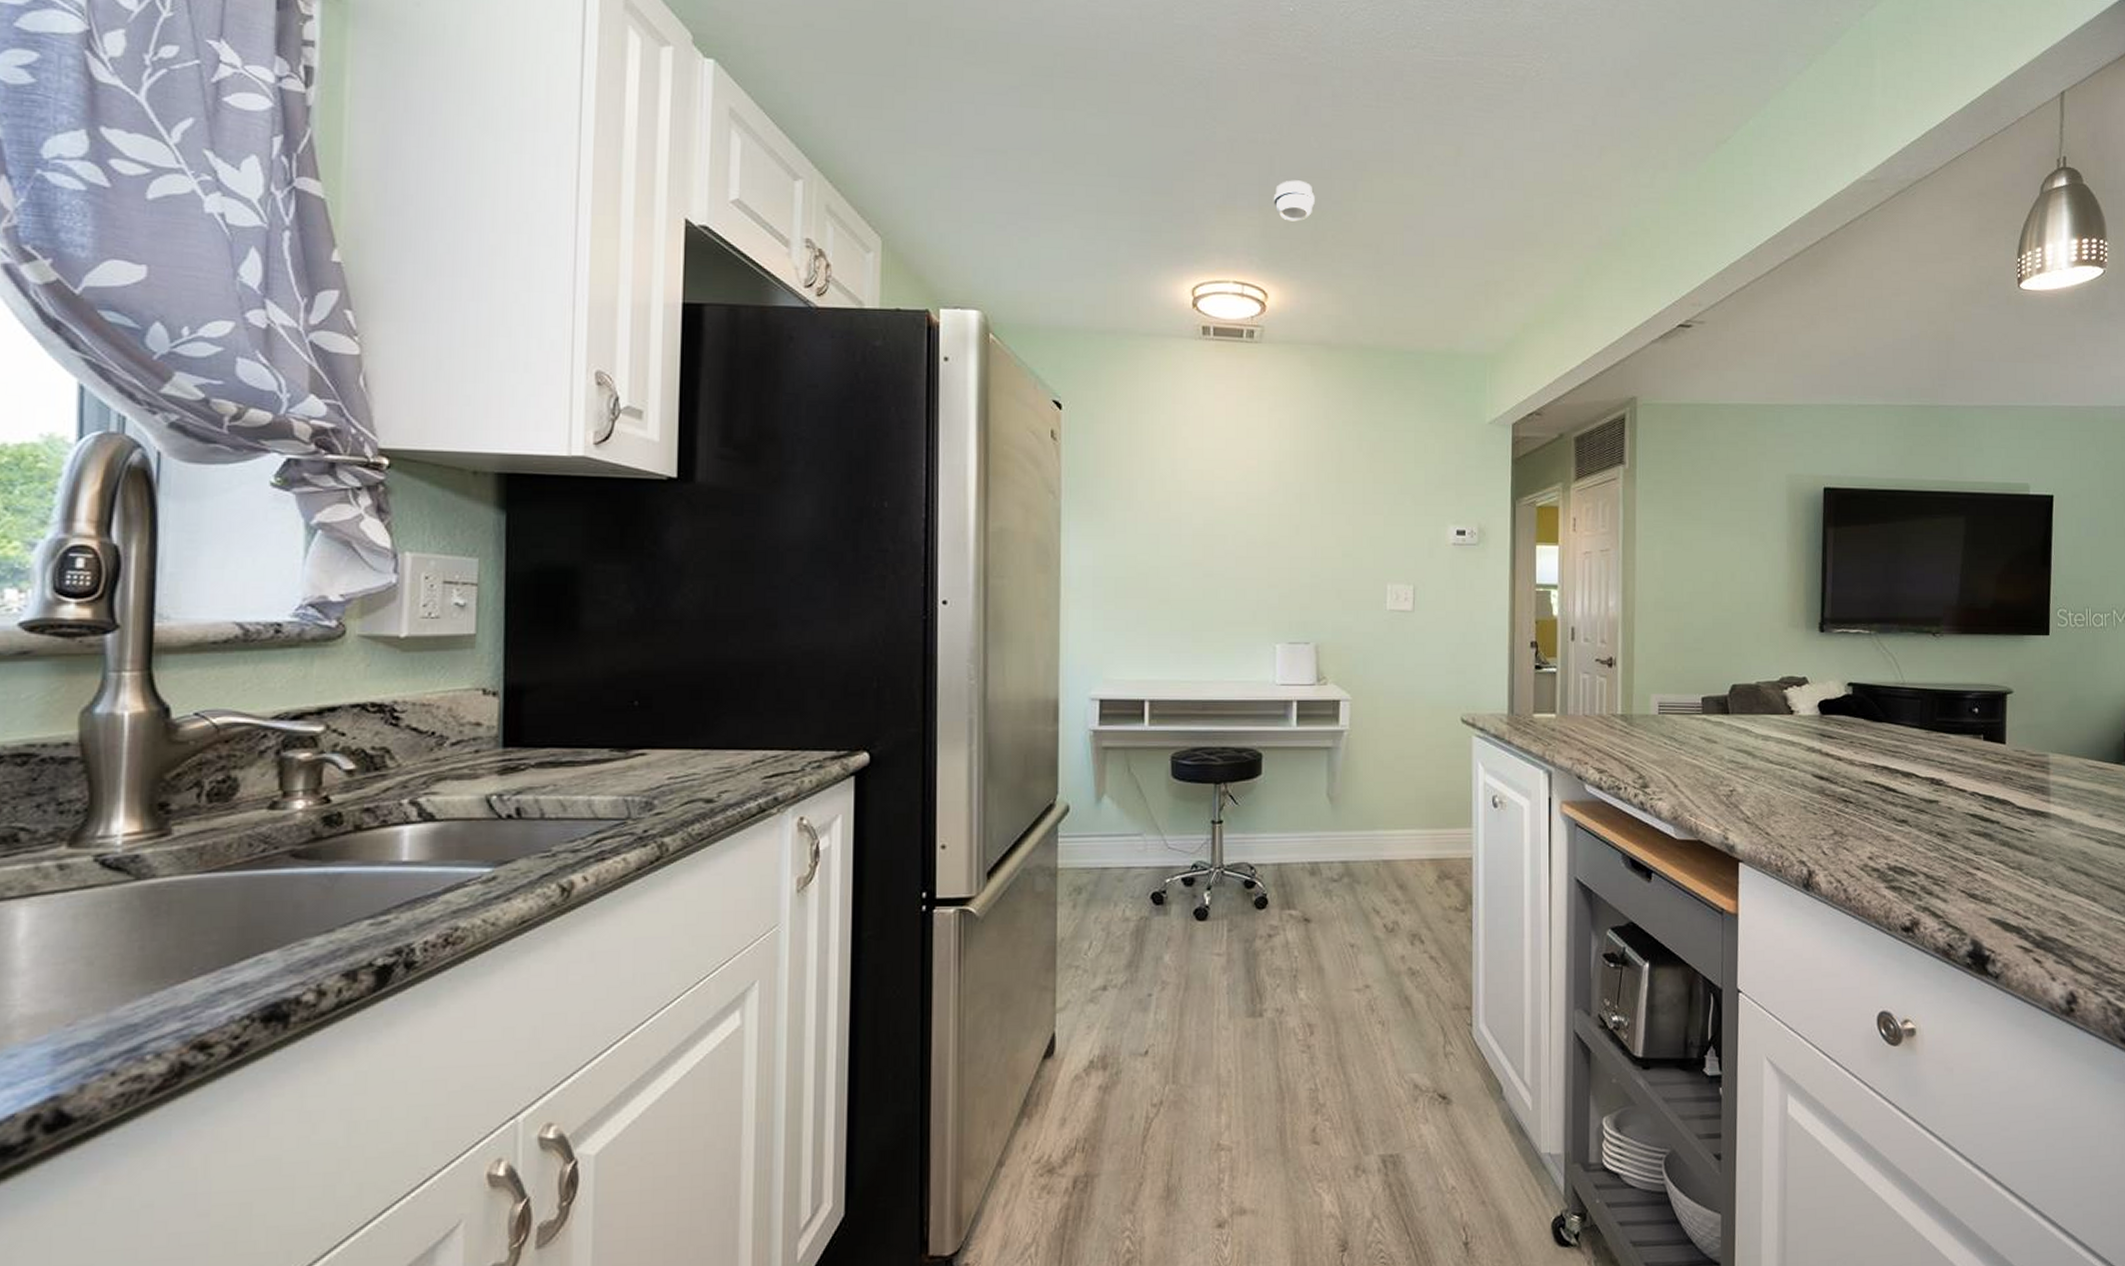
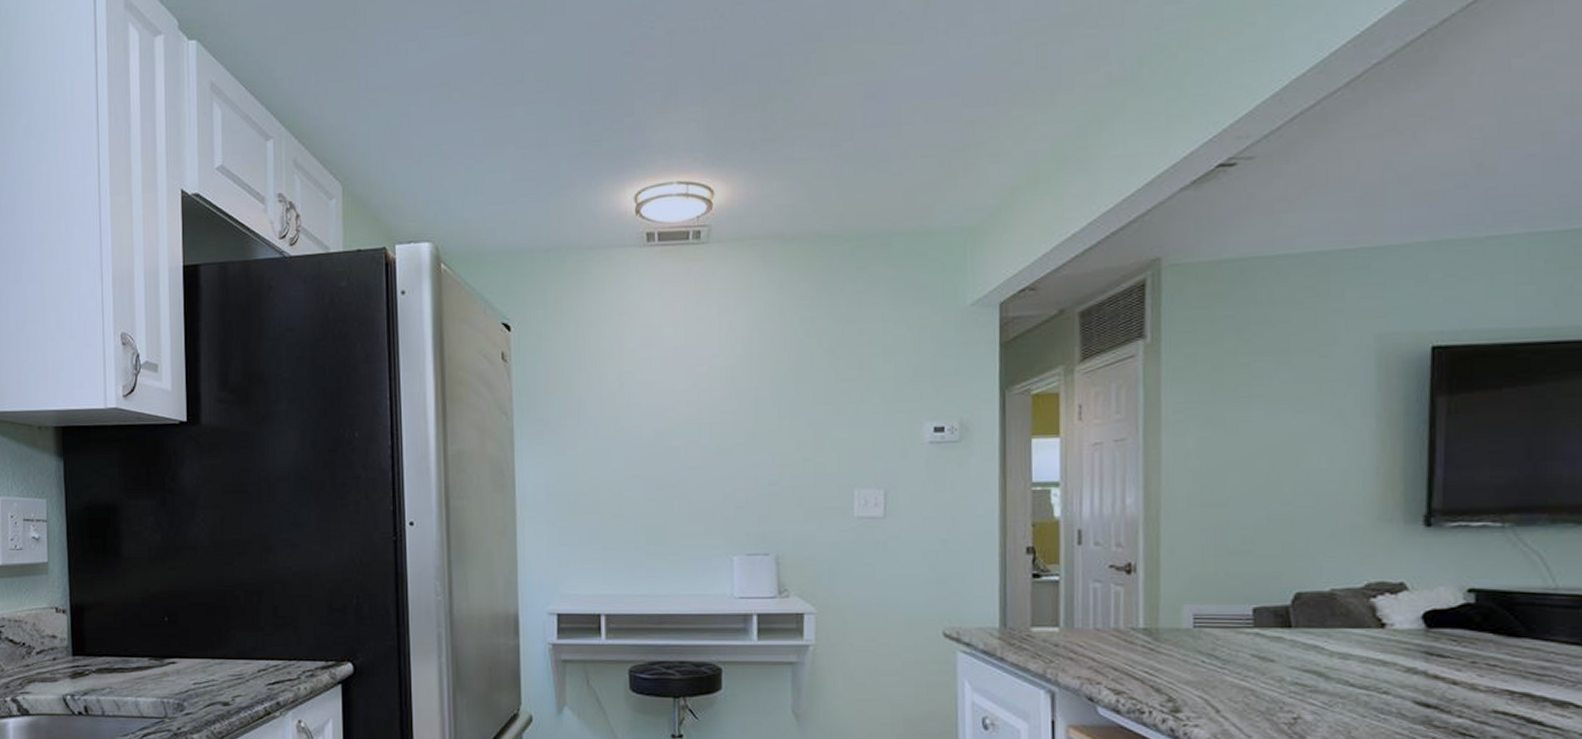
smoke detector: present [1273,180,1315,222] -> none [717,63,763,110]

